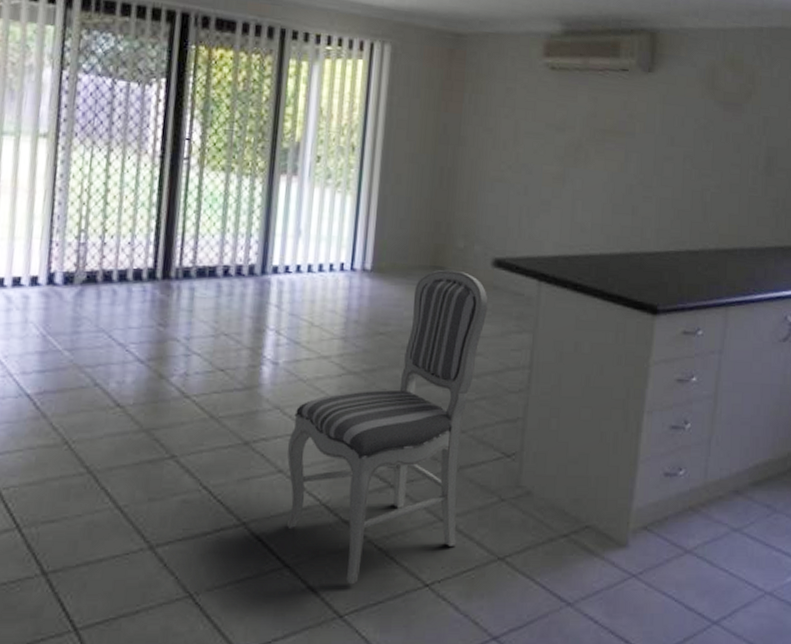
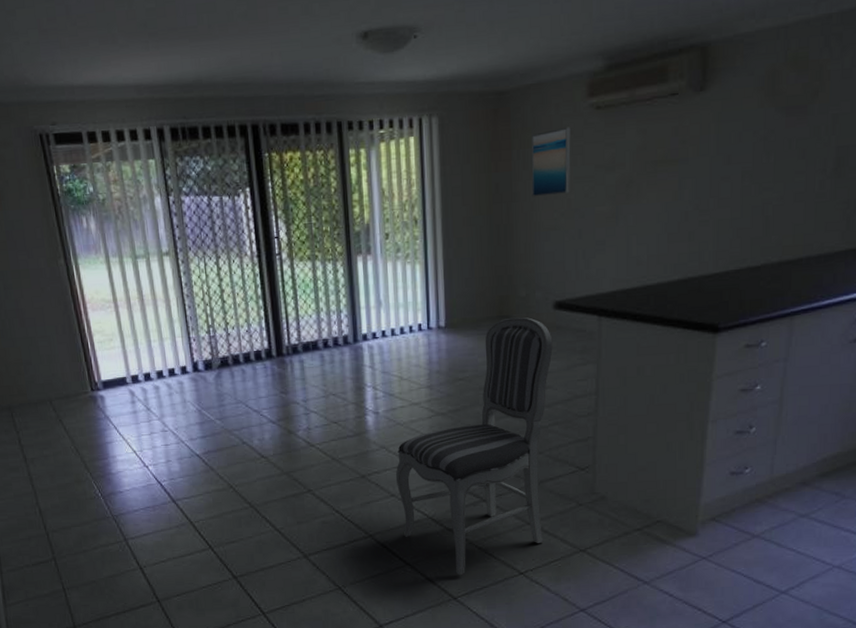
wall art: none [480,80,525,147] -> present [531,127,571,197]

